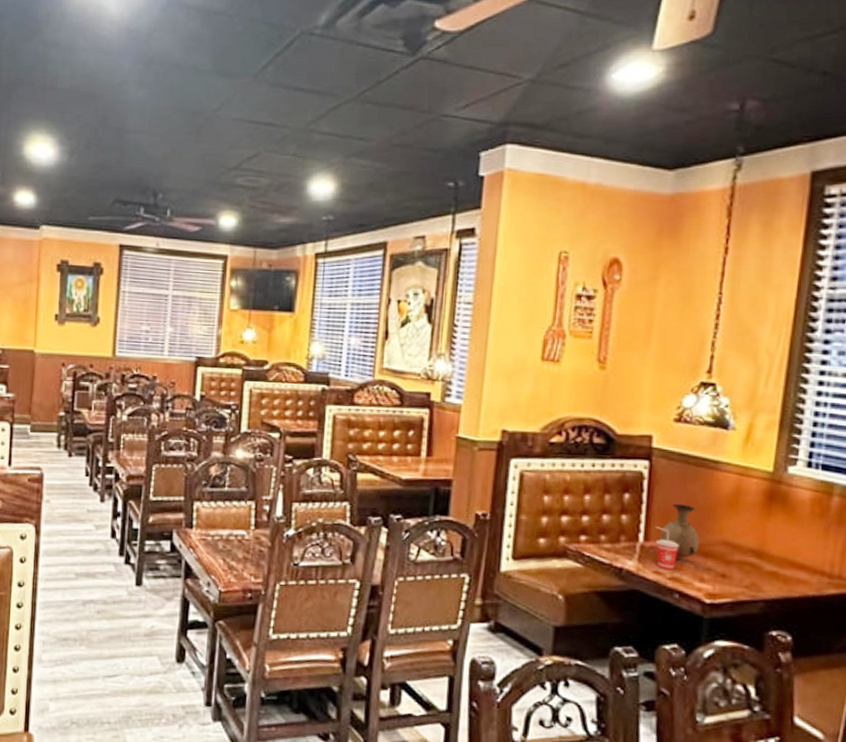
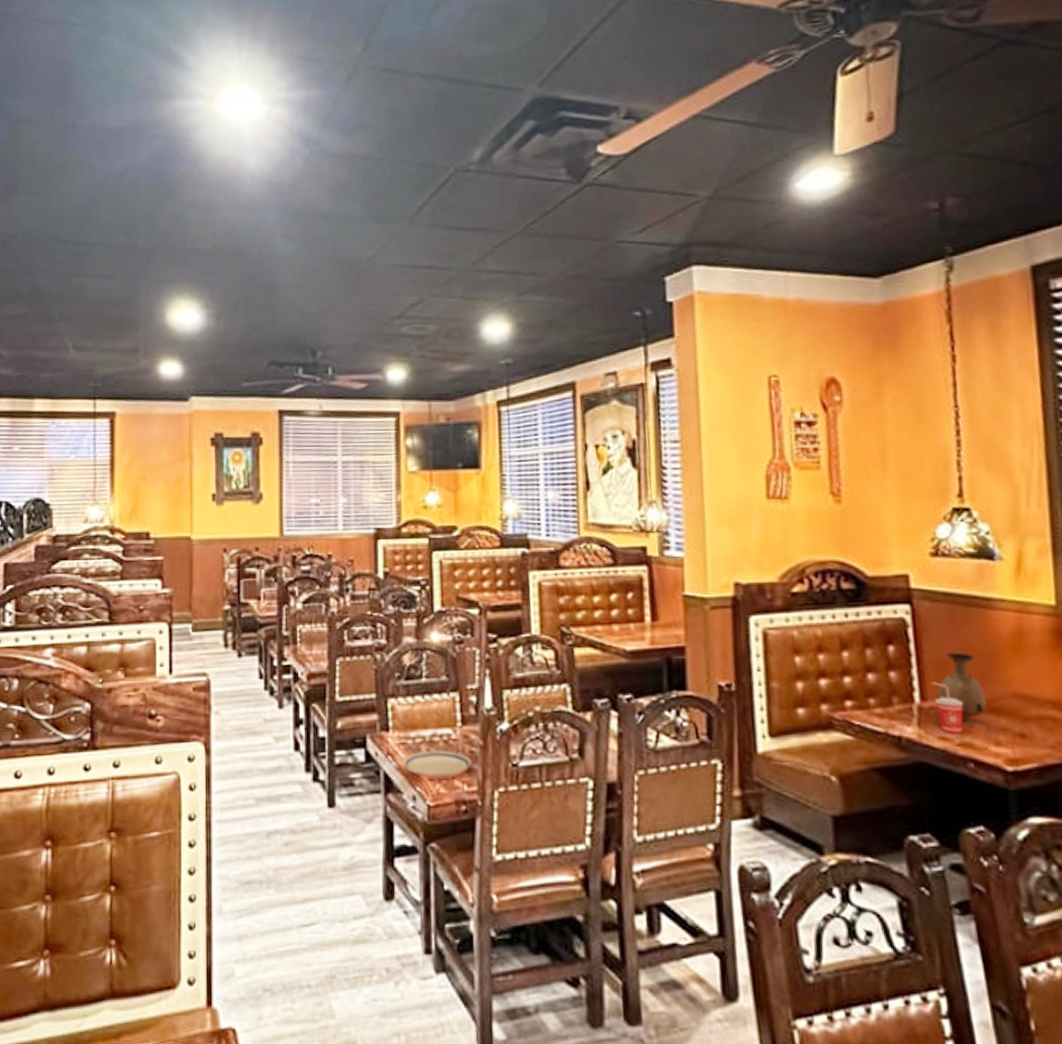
plate: none [201,546,261,571] -> present [402,750,473,779]

